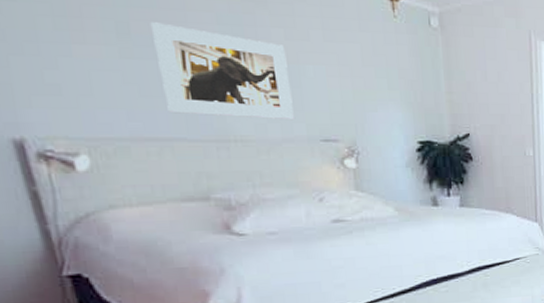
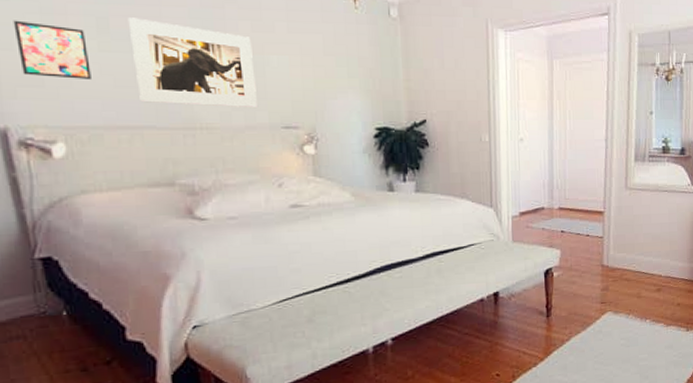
wall art: none [22,23,114,89] -> present [13,20,91,81]

